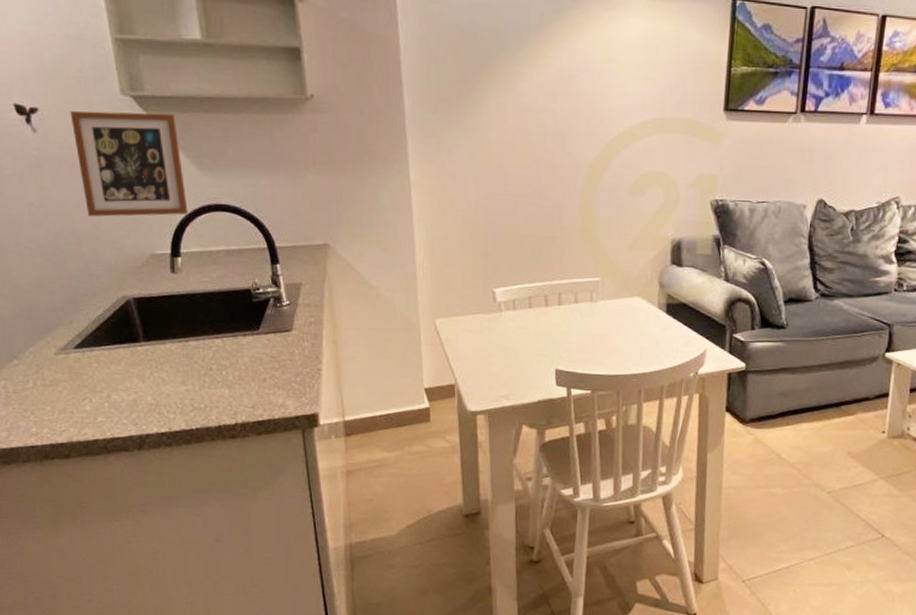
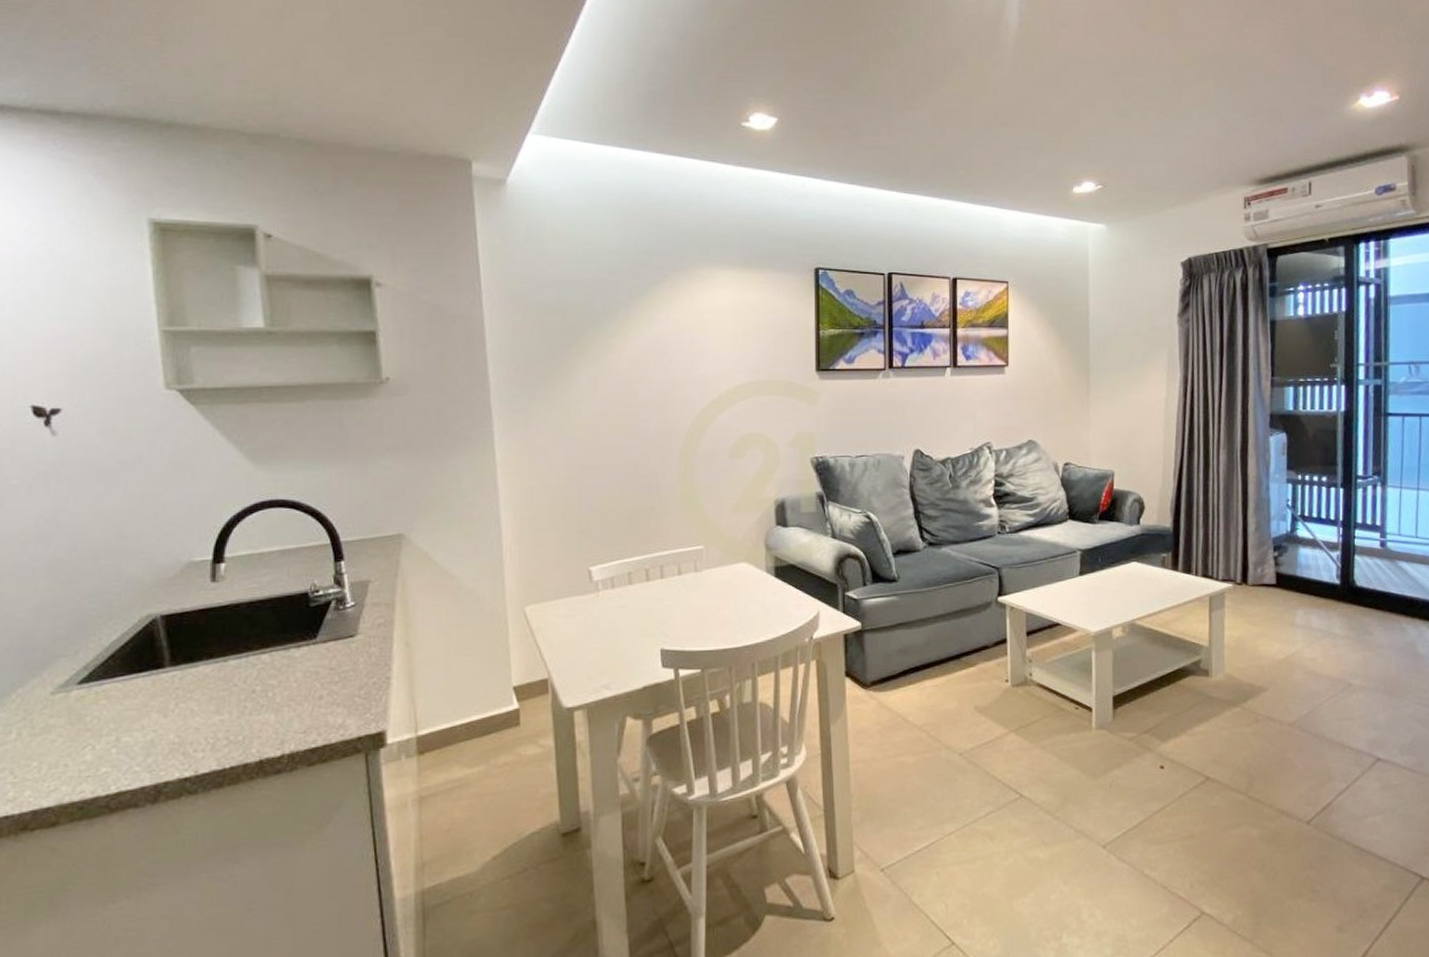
picture frame: present [70,111,188,217] -> none [101,406,237,526]

